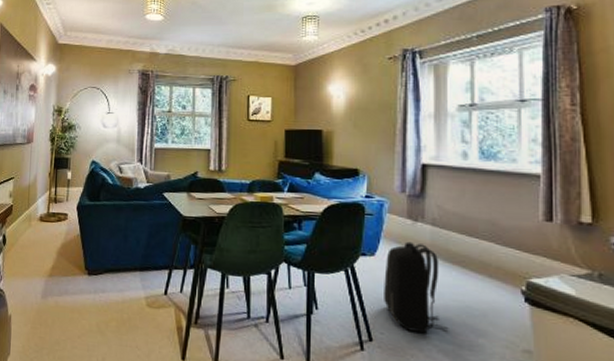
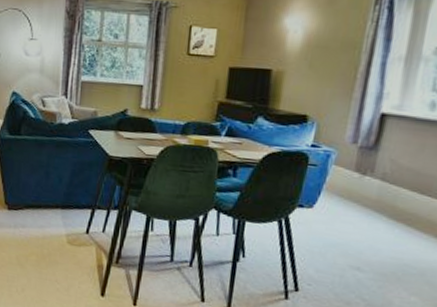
backpack: present [384,241,449,334] -> none [316,195,383,289]

